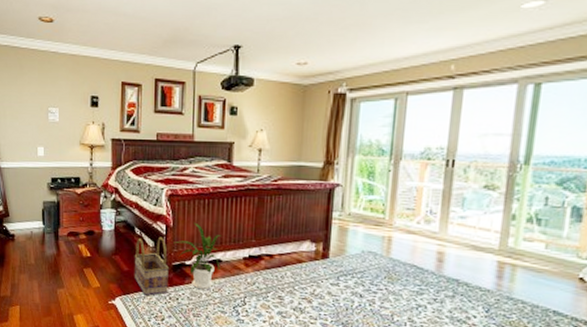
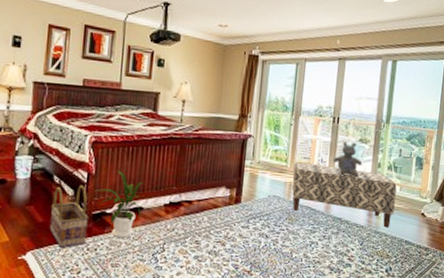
bench: none [391,214,540,294] -> present [291,162,397,228]
stuffed bear: none [445,189,488,233] -> present [332,142,362,178]

